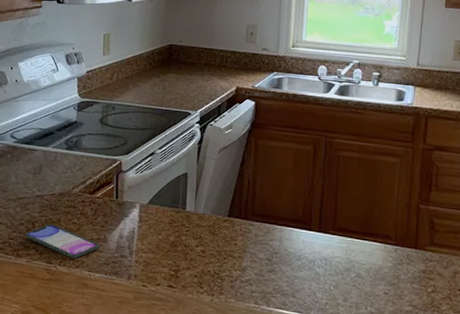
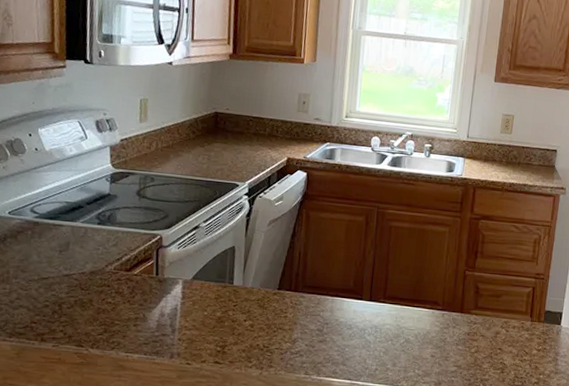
smartphone: present [25,223,100,259] -> none [51,304,139,340]

